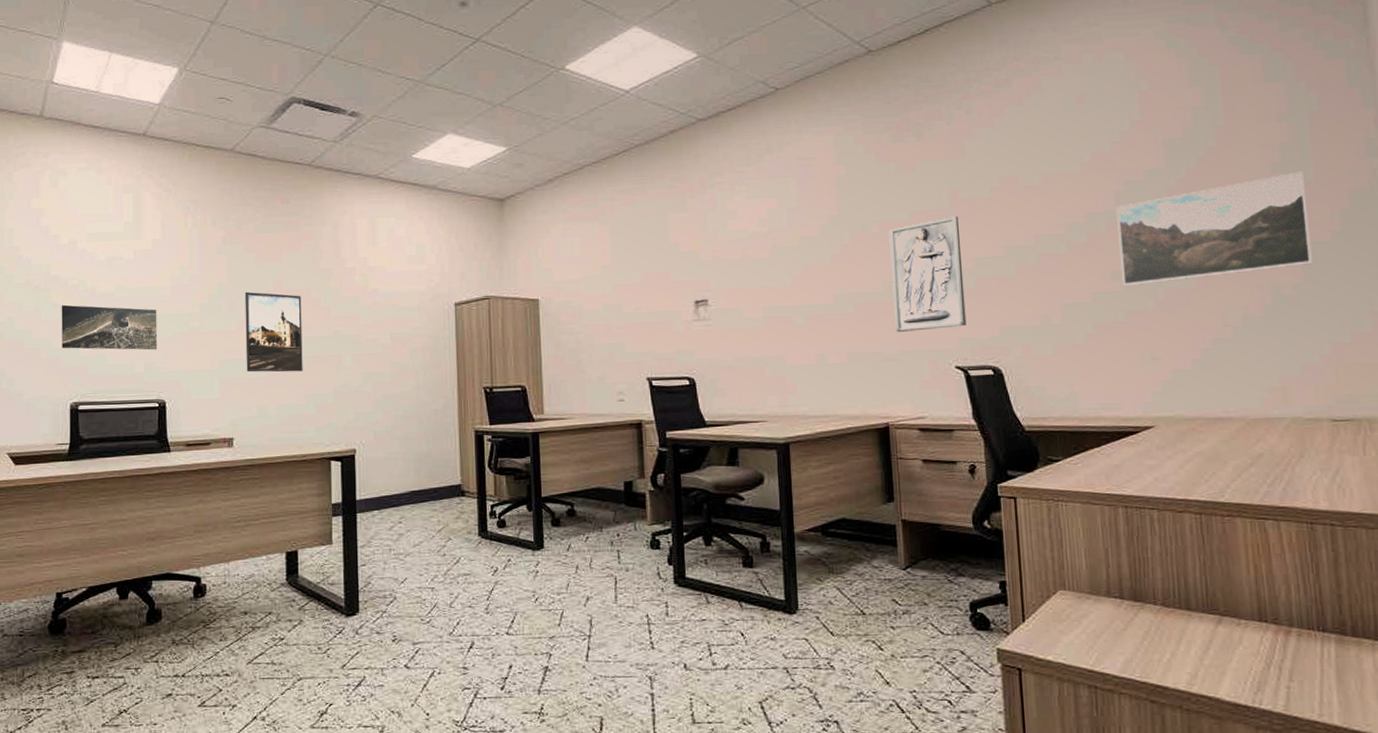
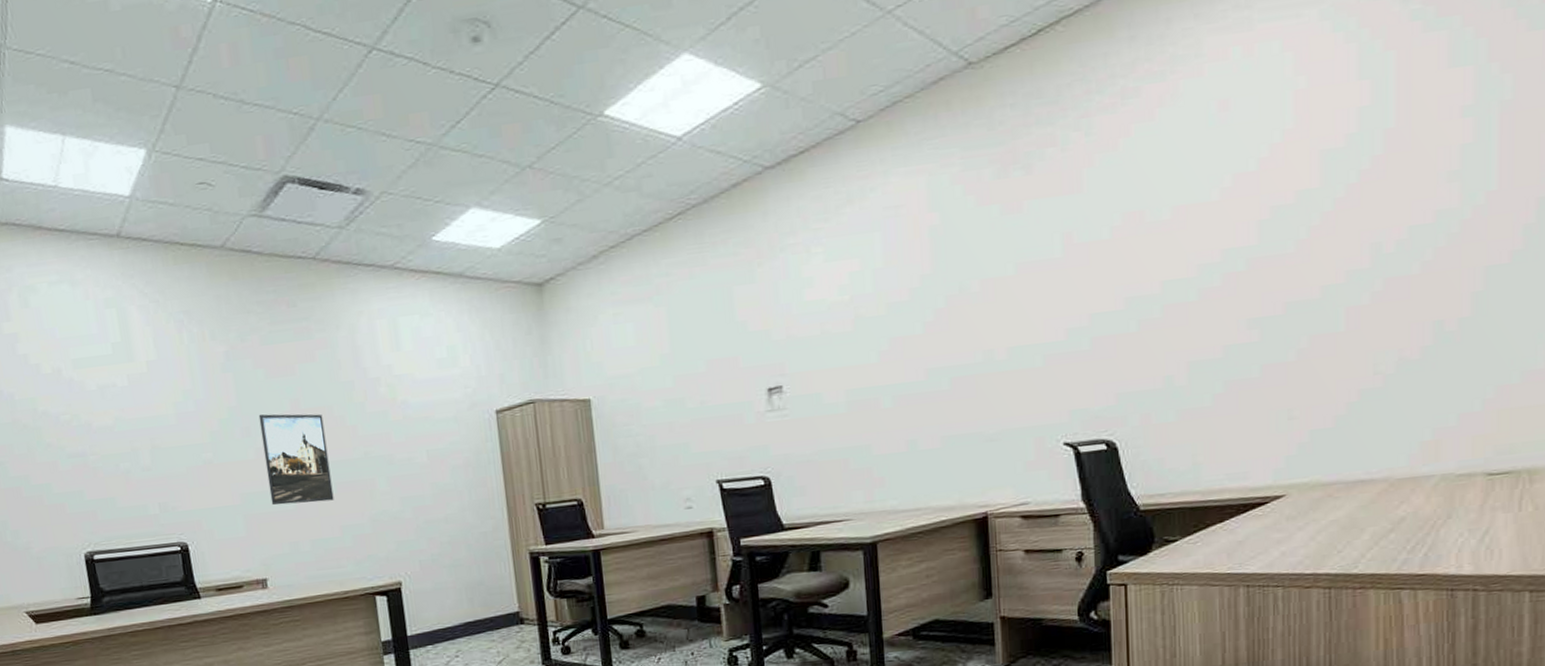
terrain map: present [61,304,158,350] -> none [56,441,171,493]
relief panel: present [888,216,967,332] -> none [990,265,1078,408]
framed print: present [1115,171,1313,287] -> none [1257,179,1485,336]

